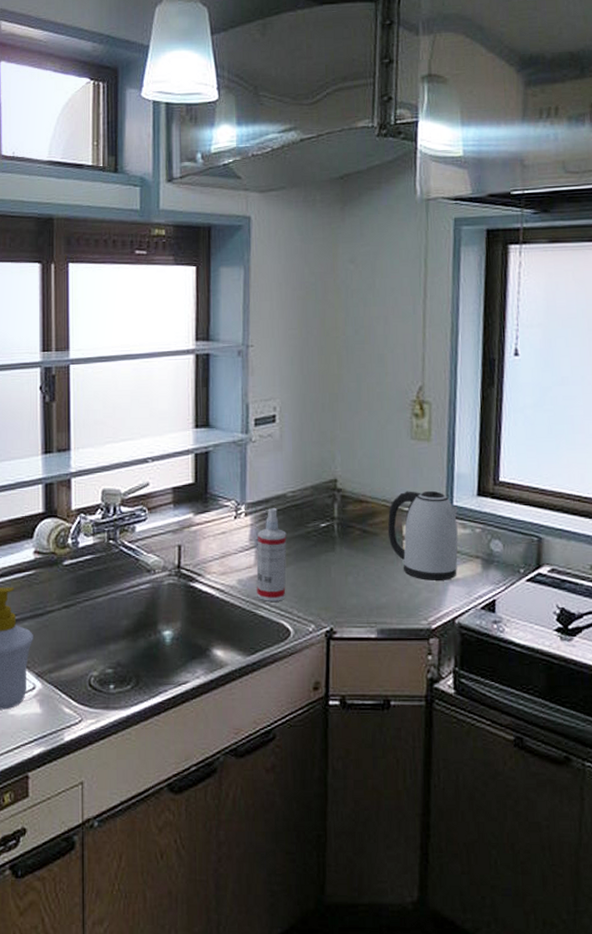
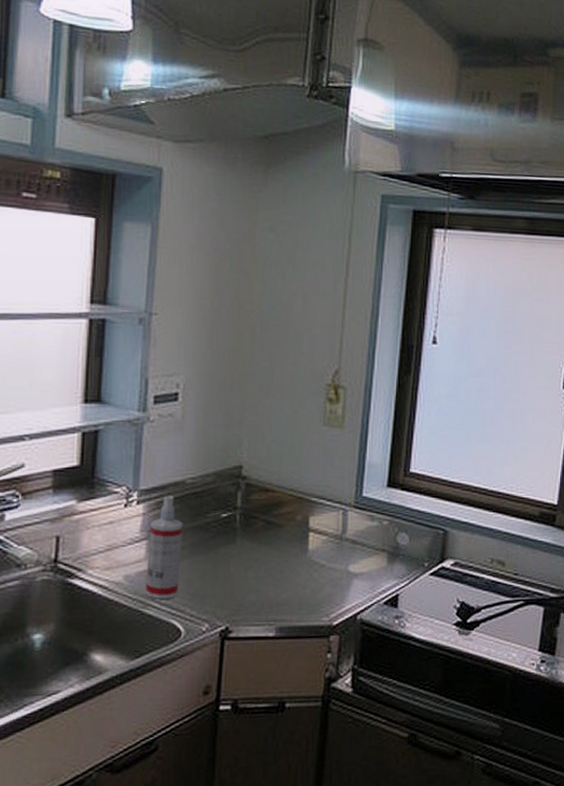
kettle: present [387,490,458,580] -> none [293,480,367,575]

